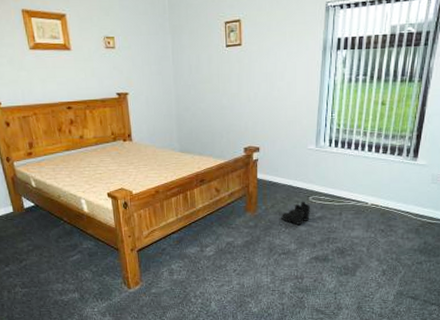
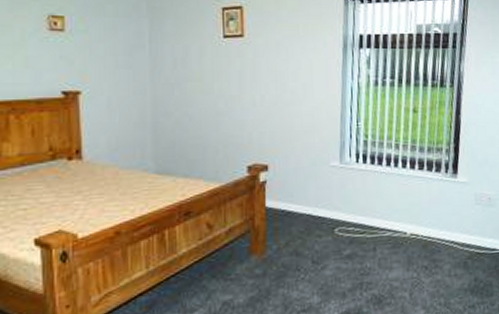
boots: present [281,201,311,225] -> none [299,234,338,268]

